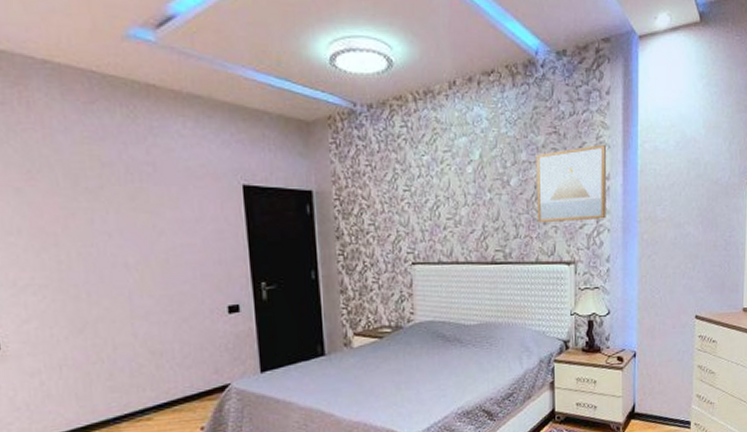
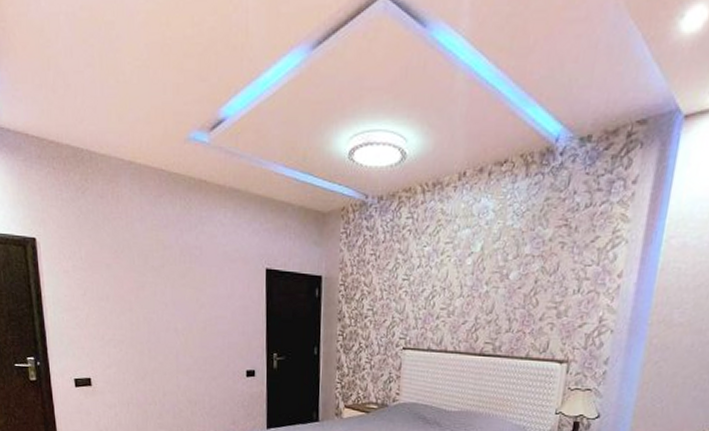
wall art: present [535,144,606,223] -> none [532,238,623,320]

